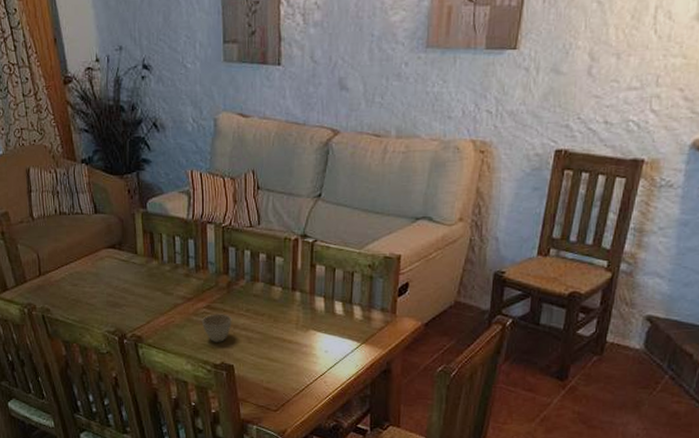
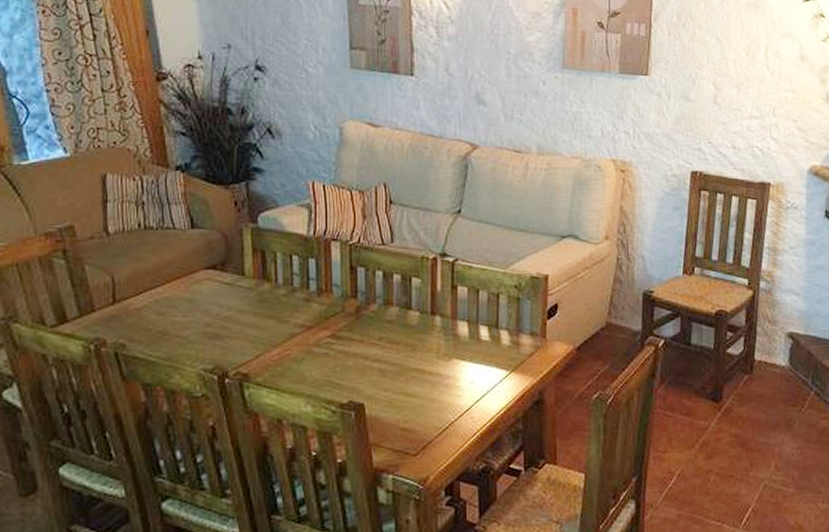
cup: present [201,313,232,342] -> none [324,343,362,377]

